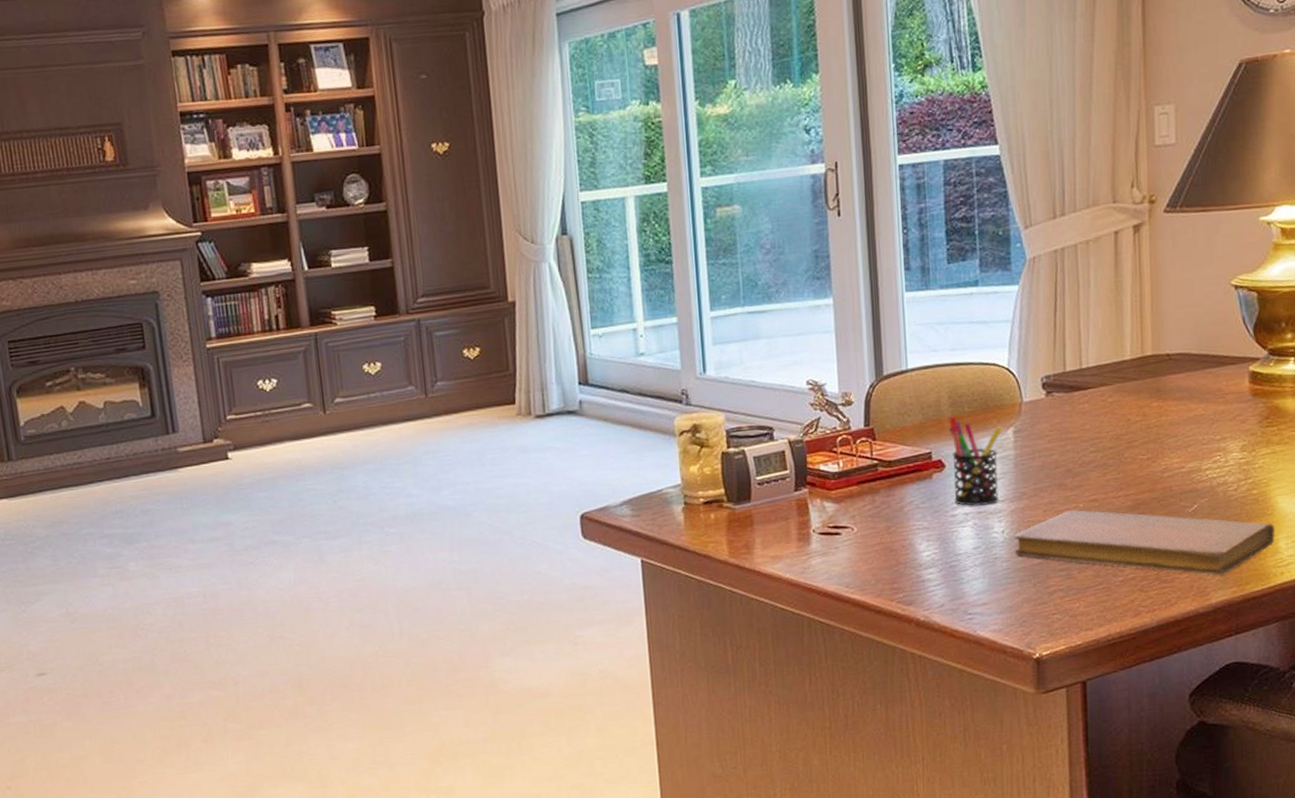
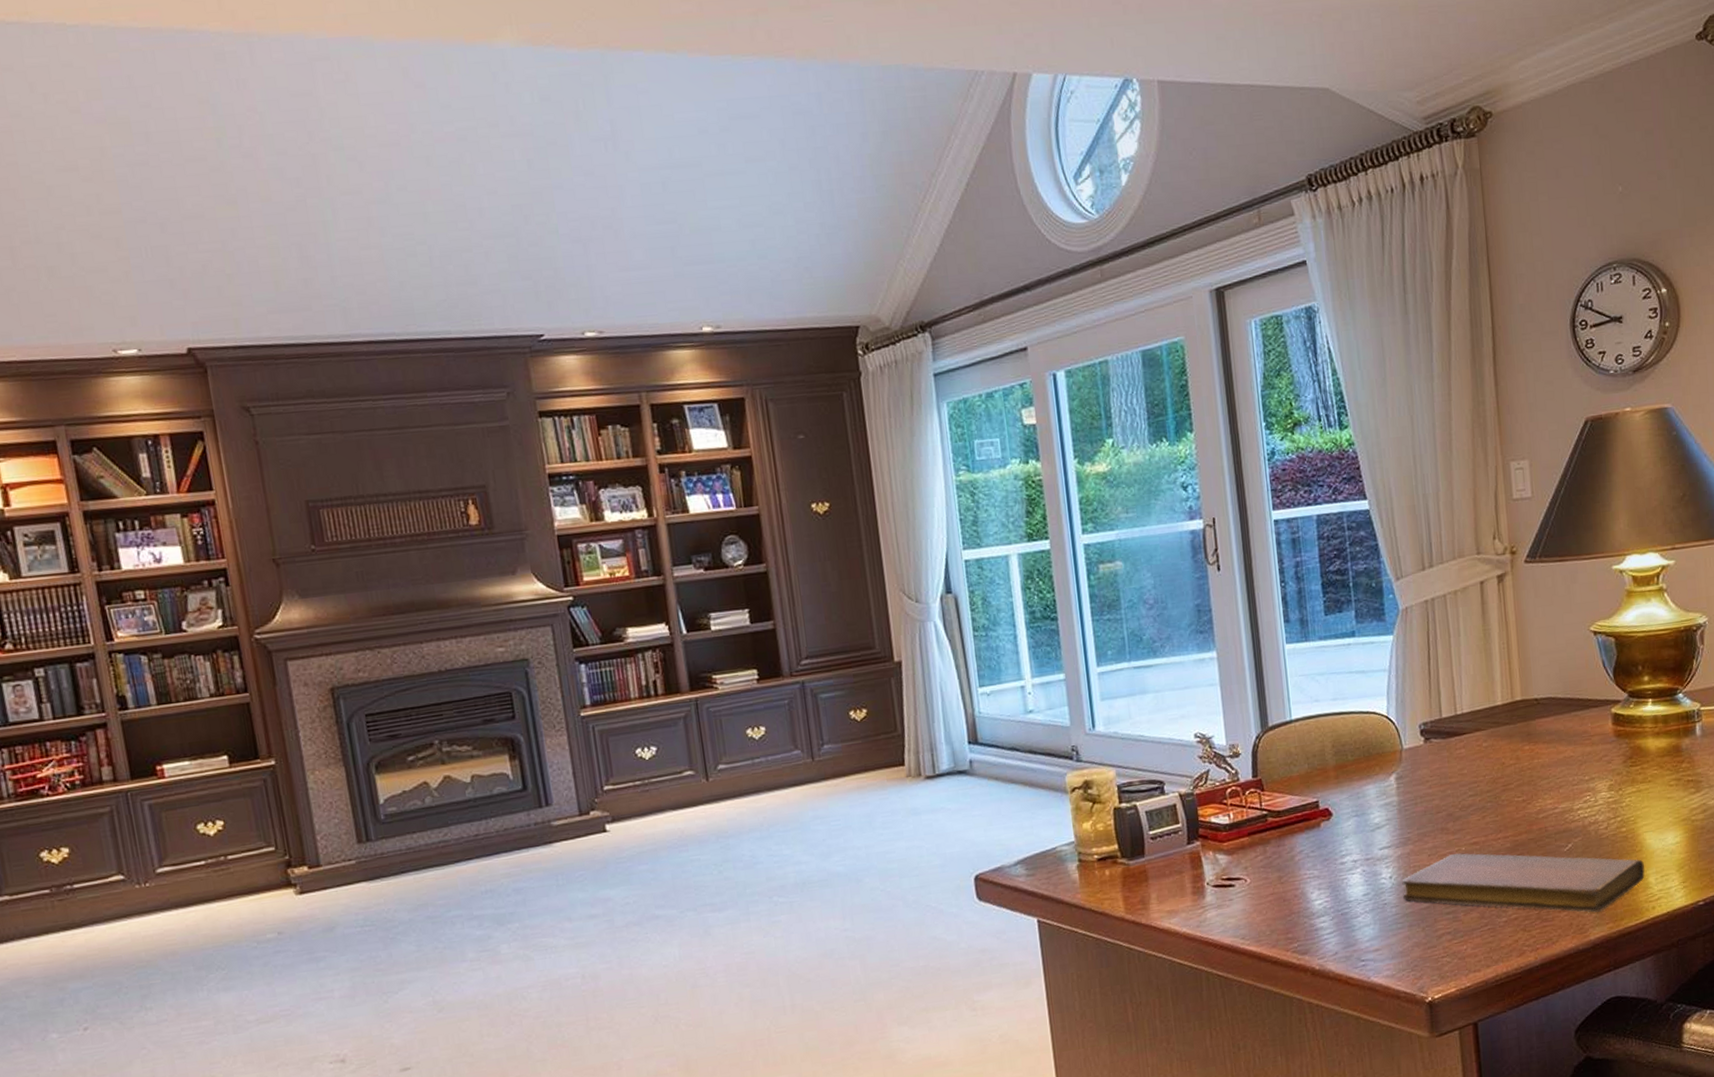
pen holder: present [949,416,1002,506] -> none [1334,764,1386,853]

